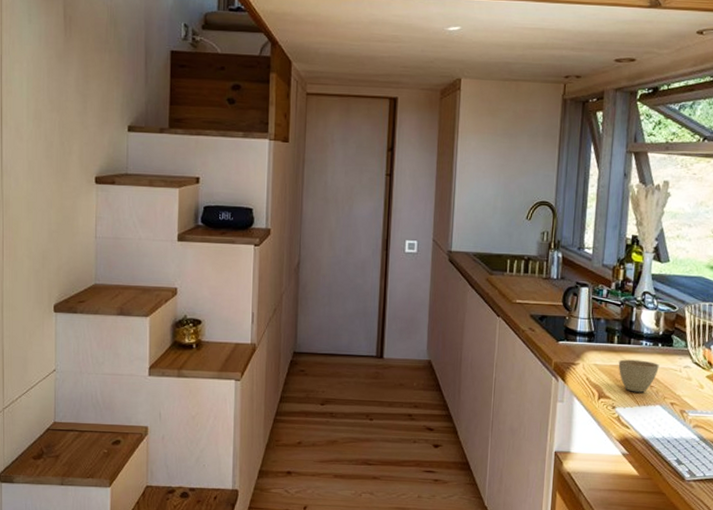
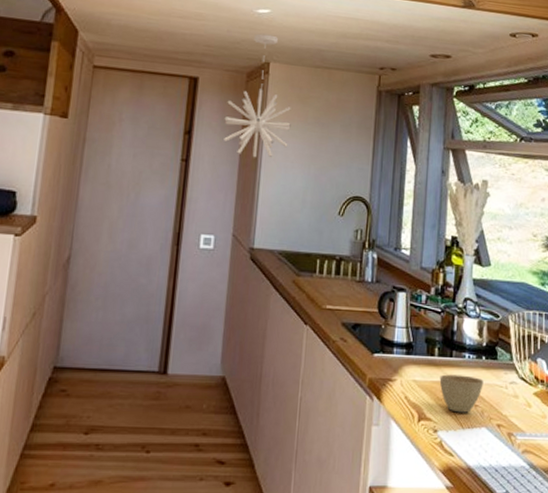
pendant light: none [422,51,482,170] -> present [224,33,291,158]

